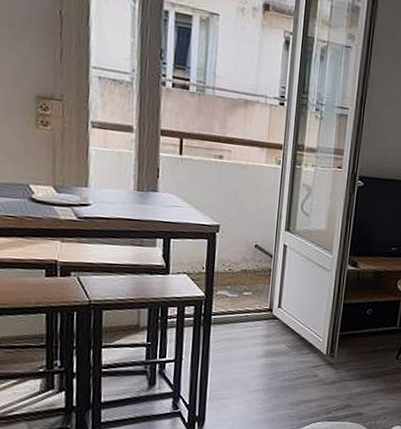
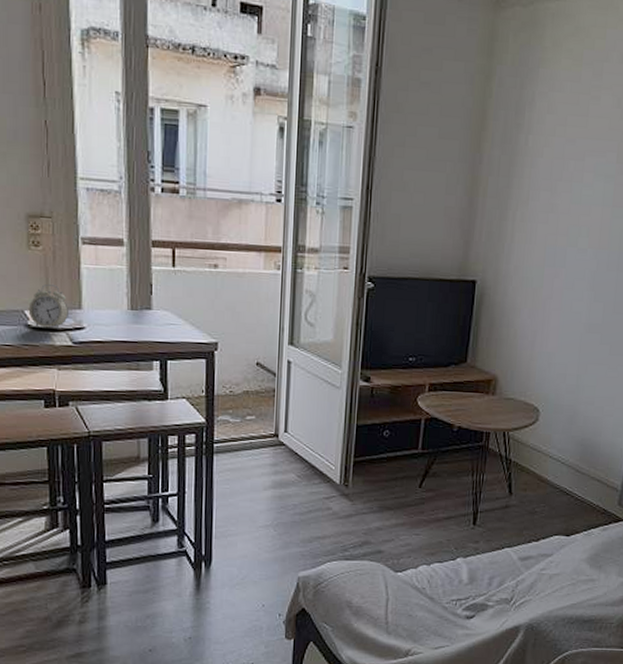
alarm clock: none [33,162,75,204] -> present [28,284,68,329]

